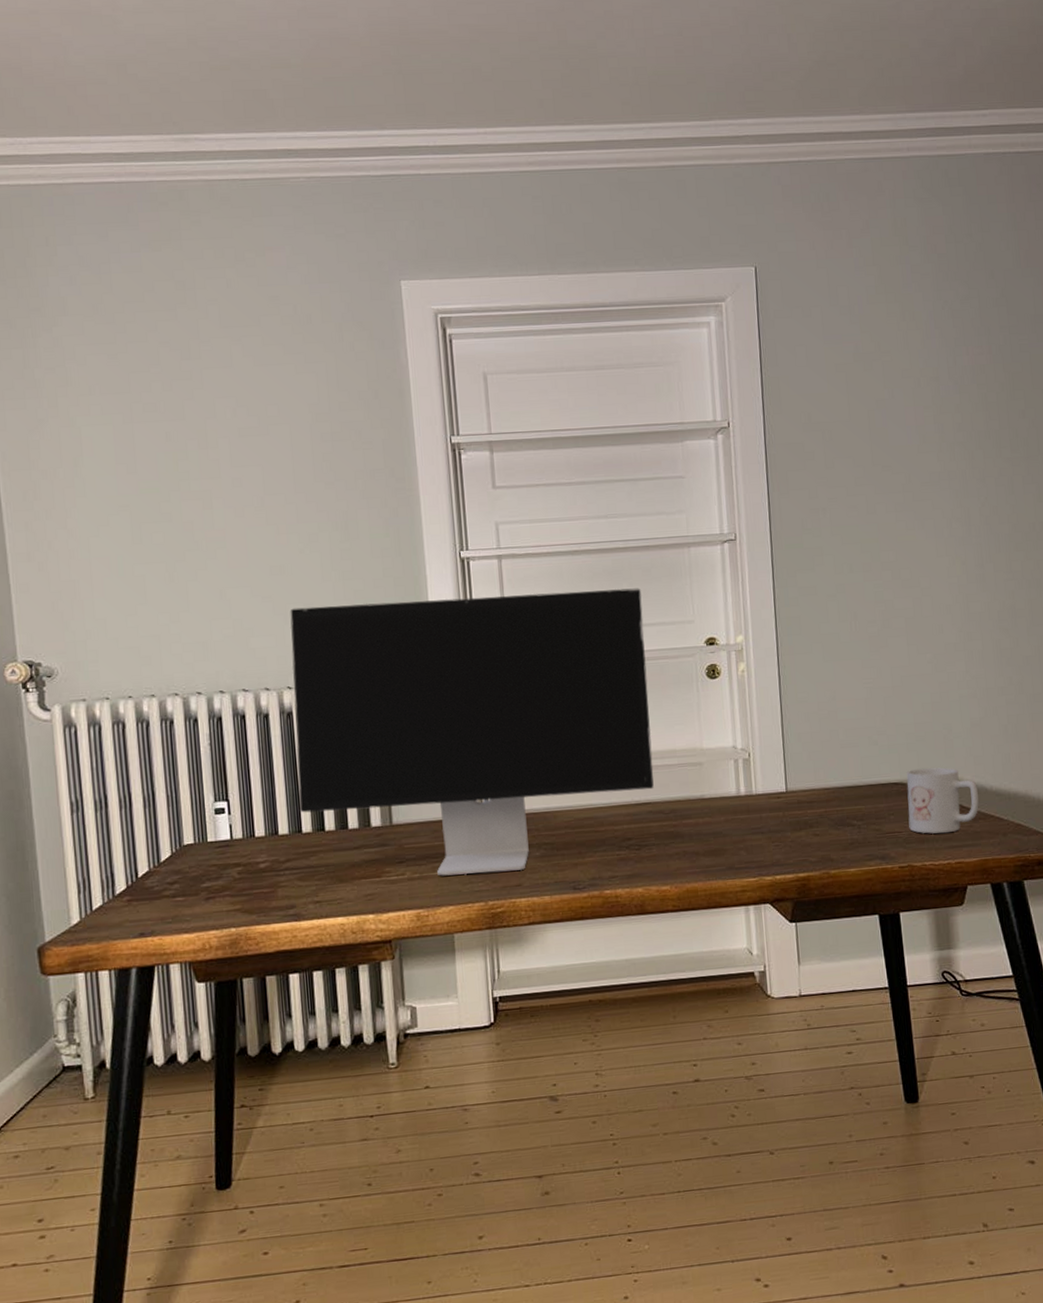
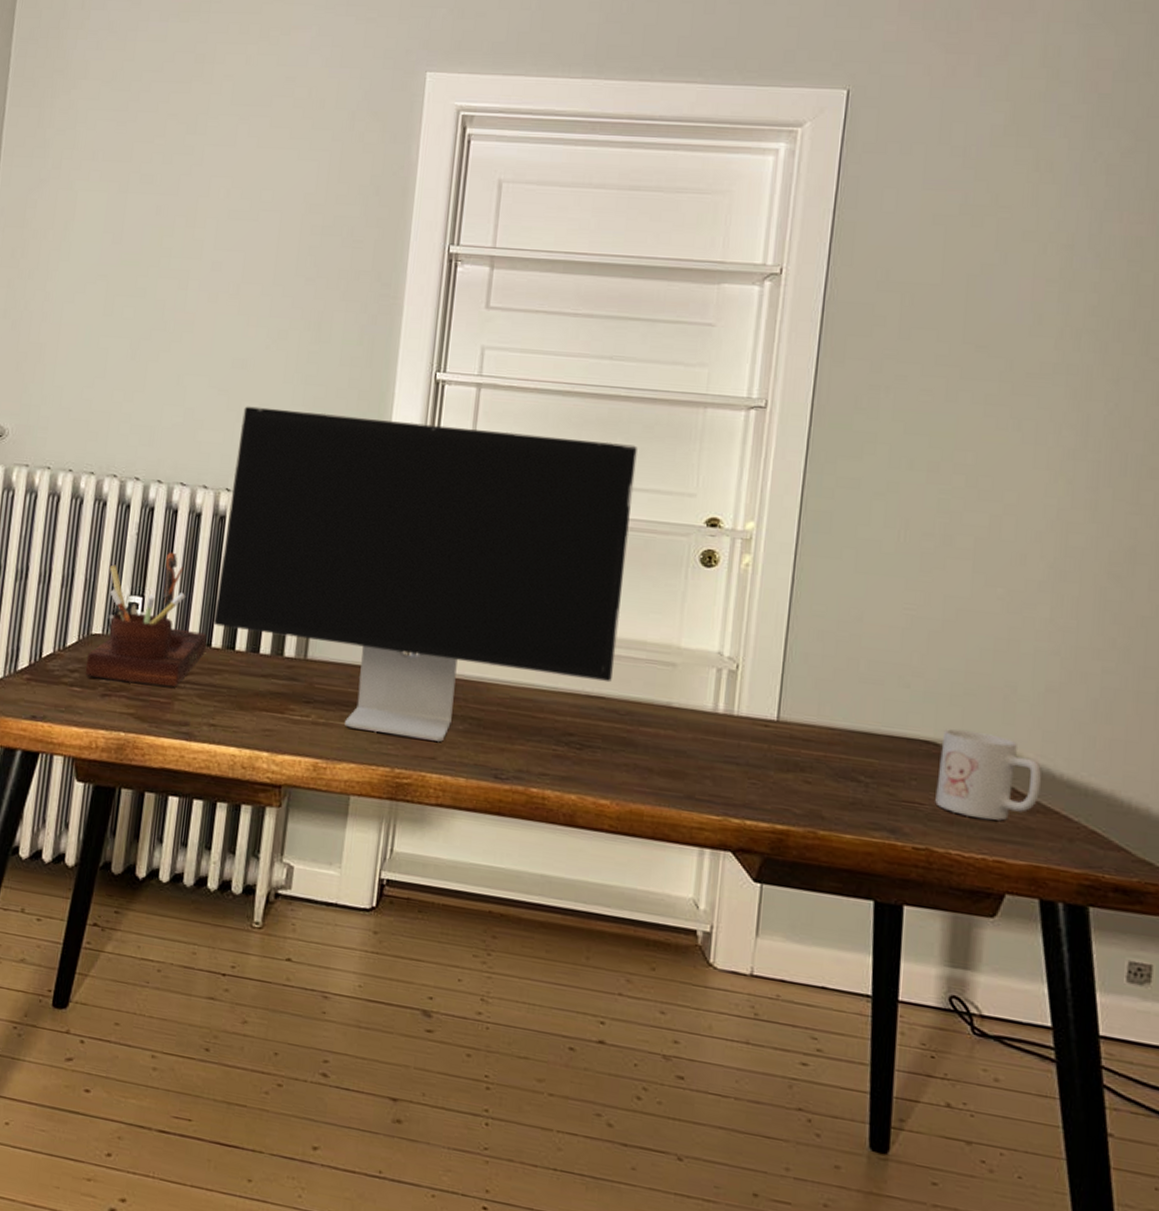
desk organizer: none [183,754,298,885] -> present [85,552,207,688]

